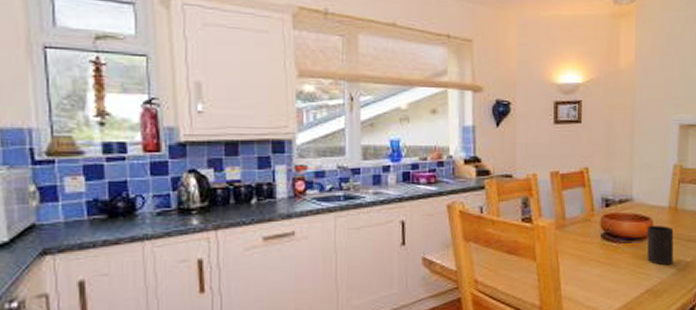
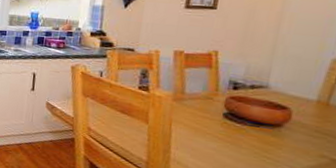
cup: present [647,225,674,264] -> none [277,115,320,157]

